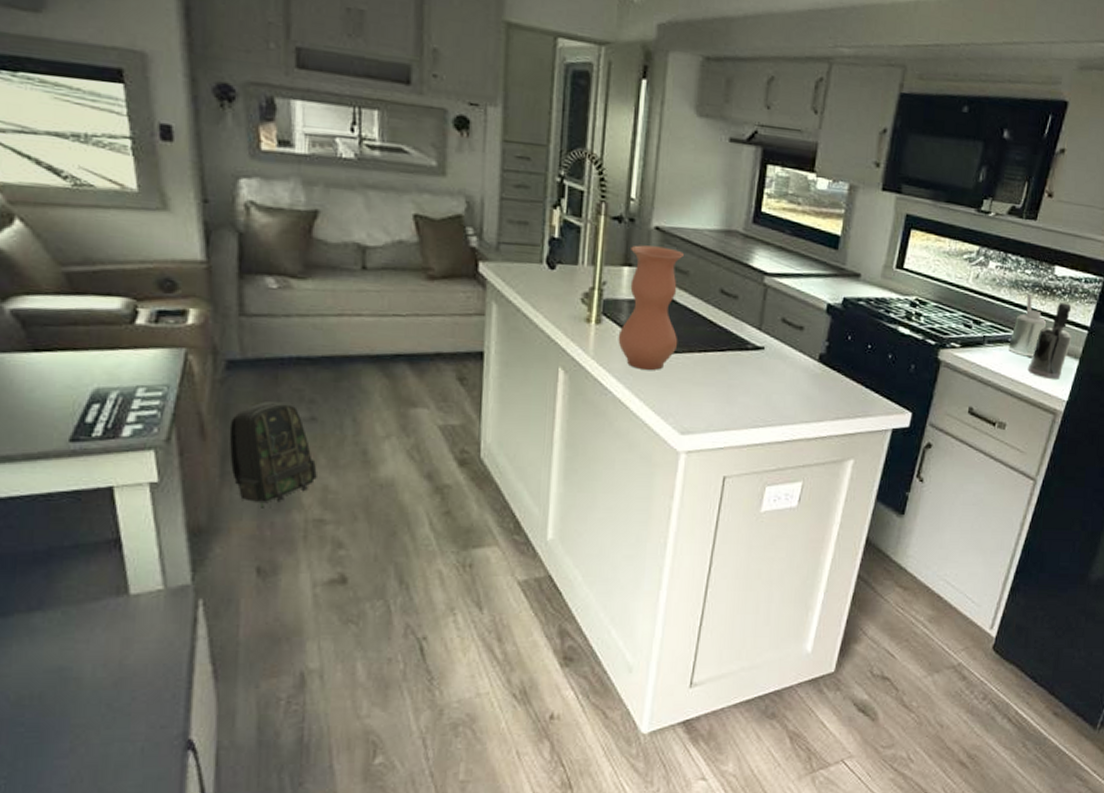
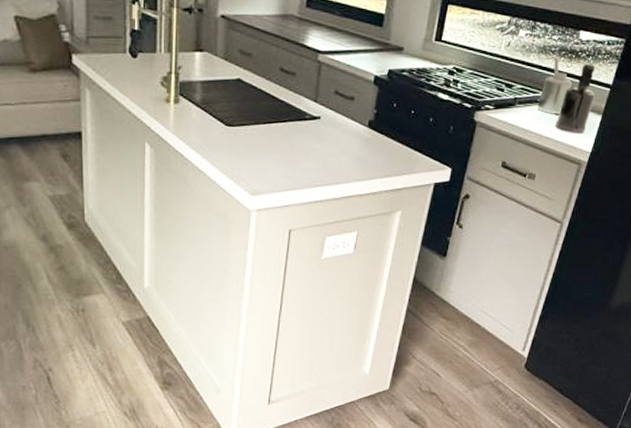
vase: present [618,245,685,371] -> none [194,32,248,142]

